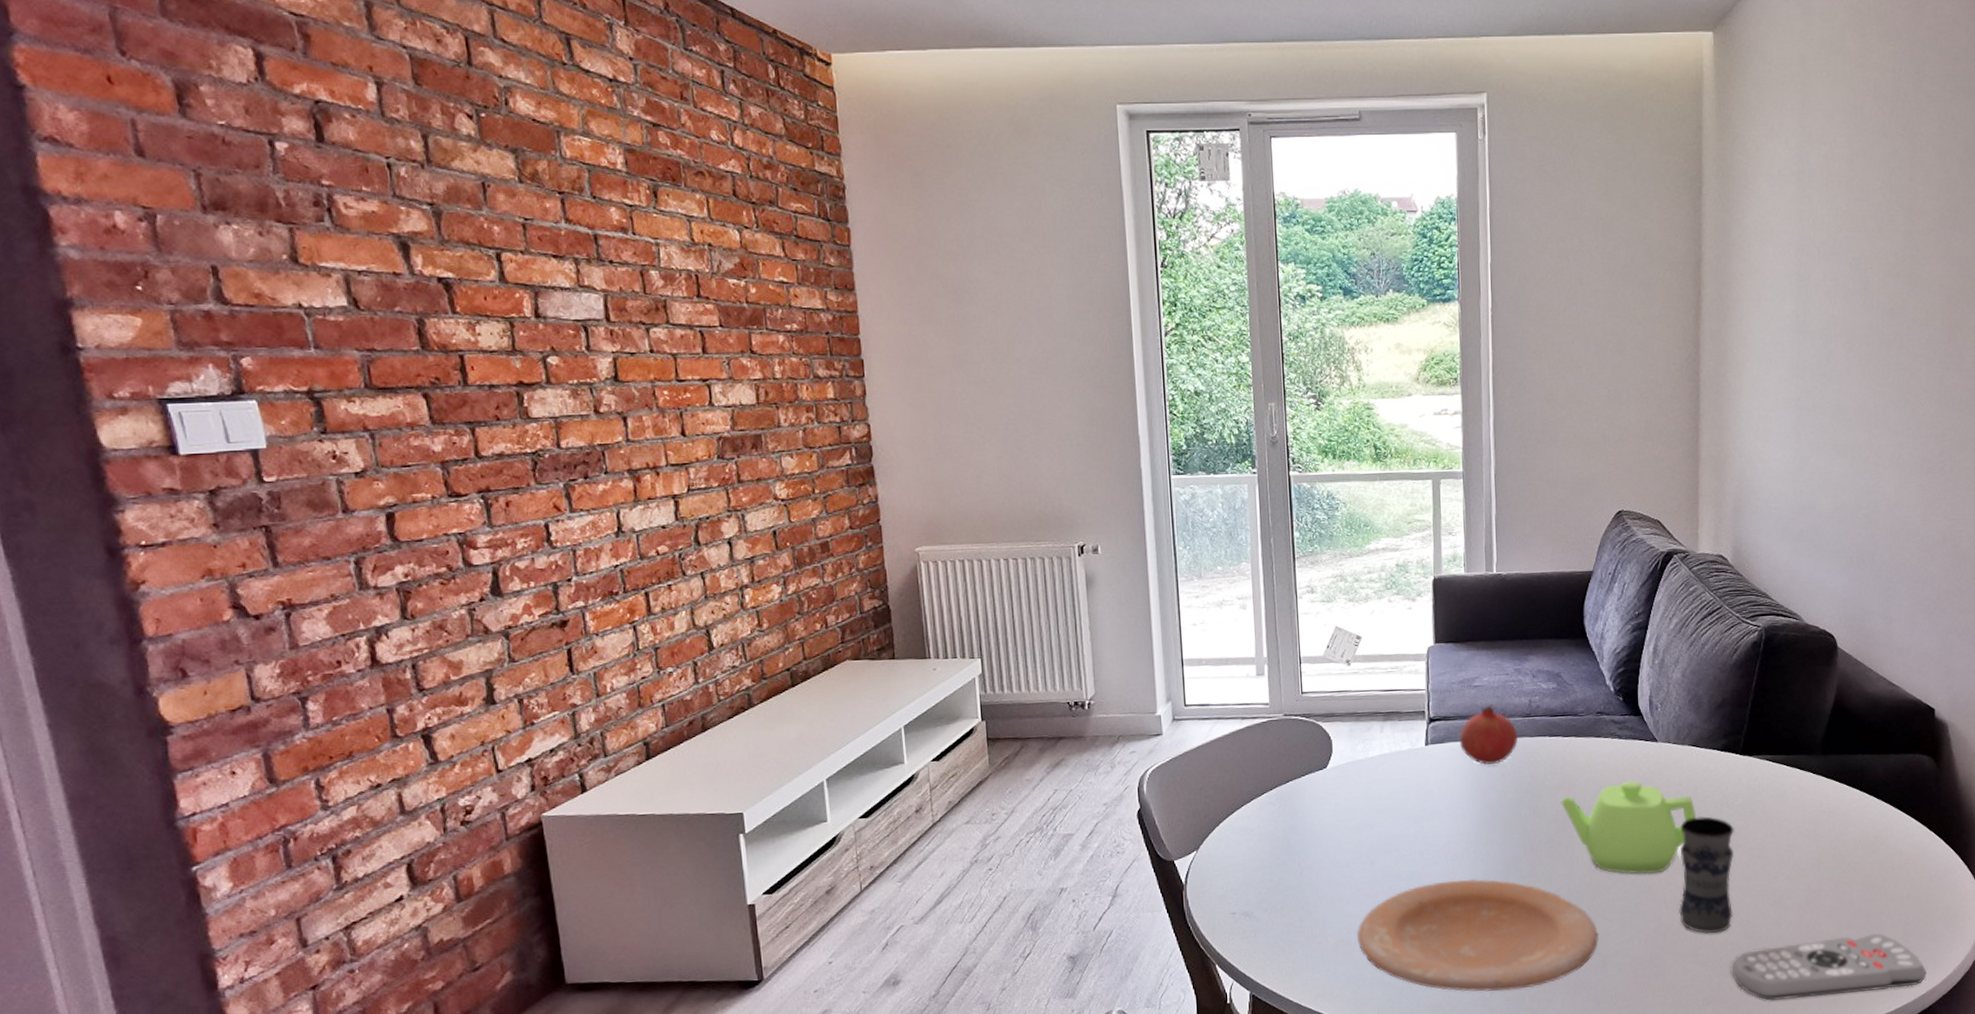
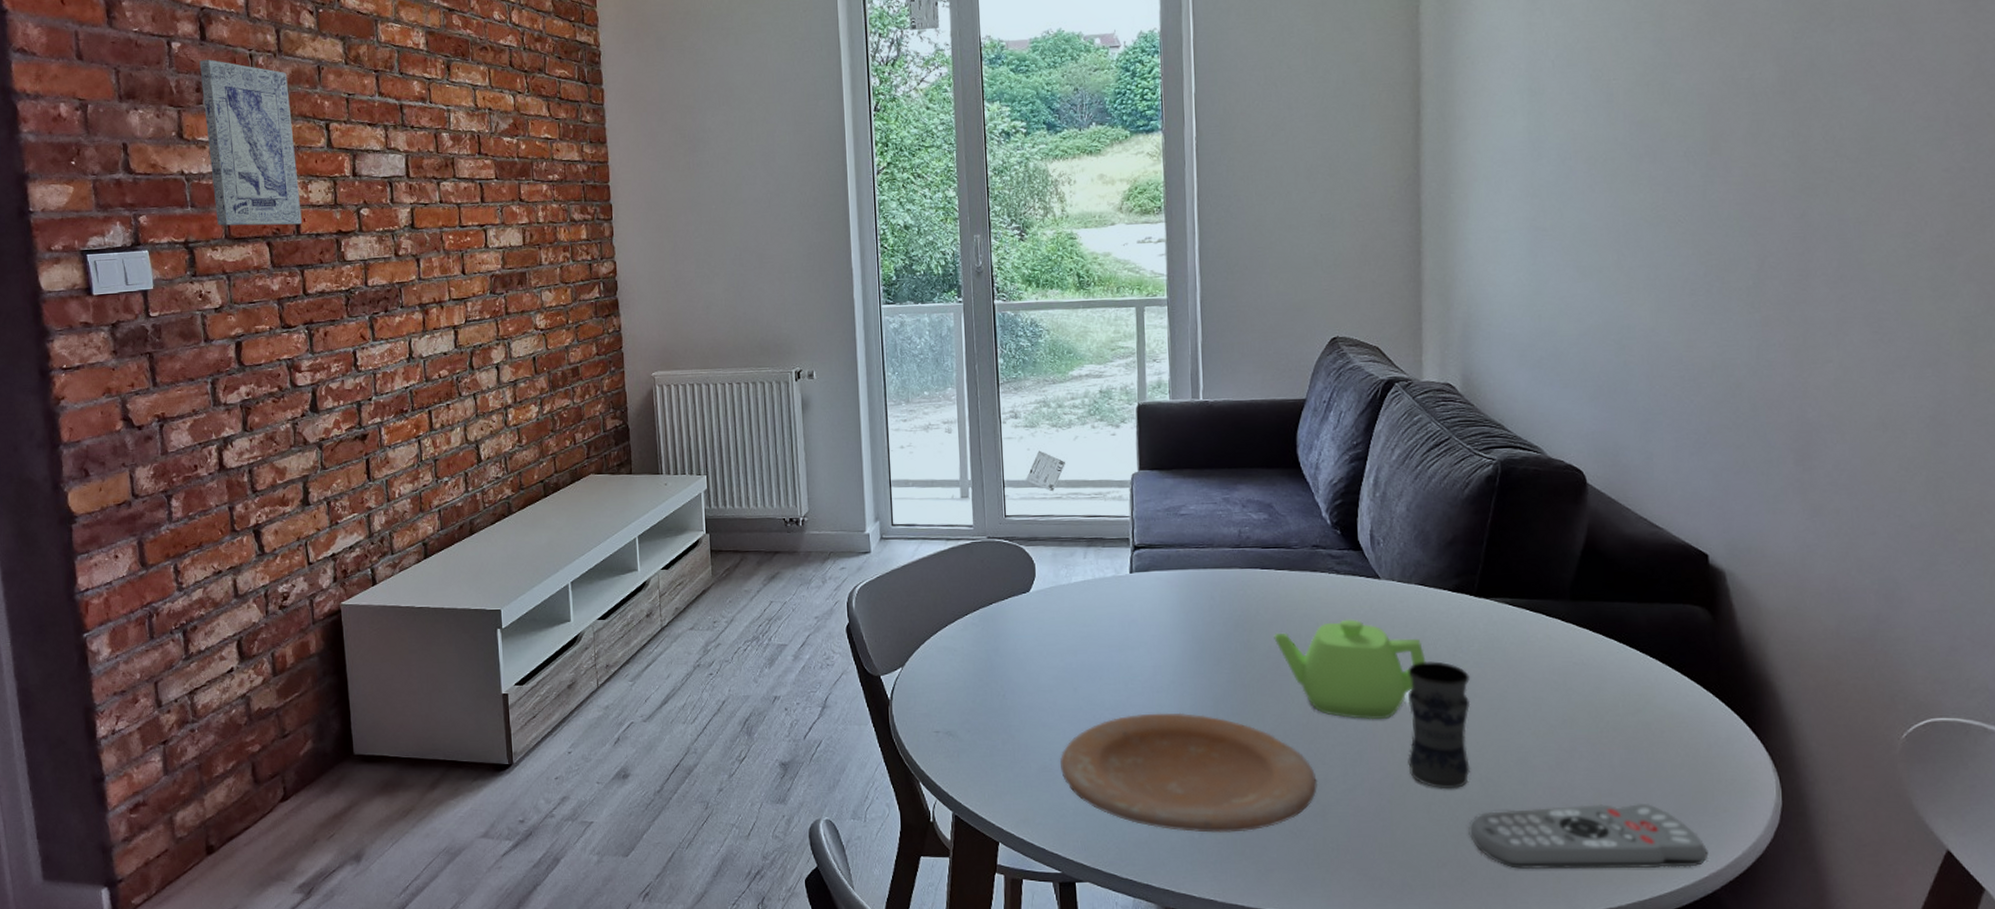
wall art: none [316,166,470,374] -> present [199,59,302,226]
fruit: present [1460,704,1518,765] -> none [1165,533,1227,595]

